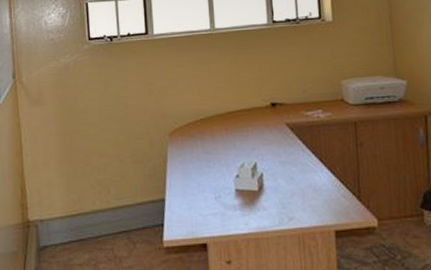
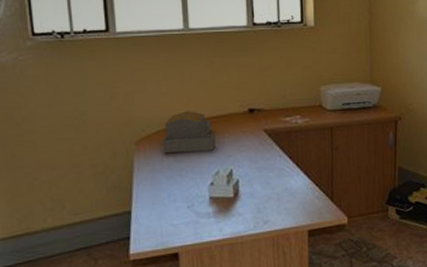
architectural model: none [192,105,240,145] -> present [162,111,216,154]

